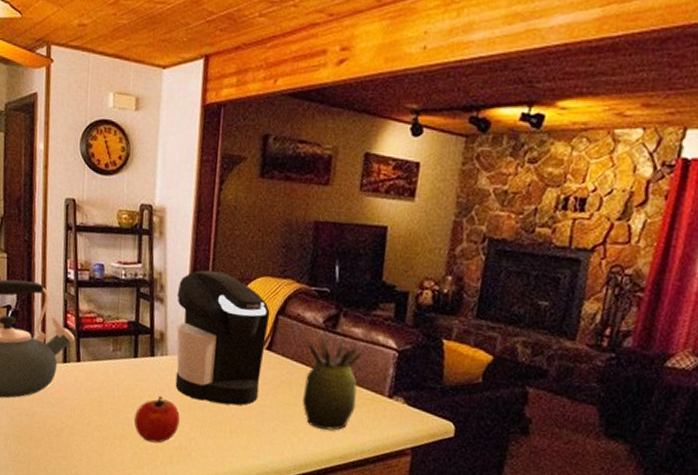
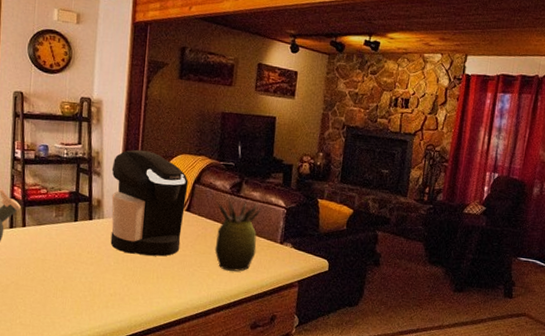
fruit: present [133,395,180,443] -> none [74,252,114,292]

